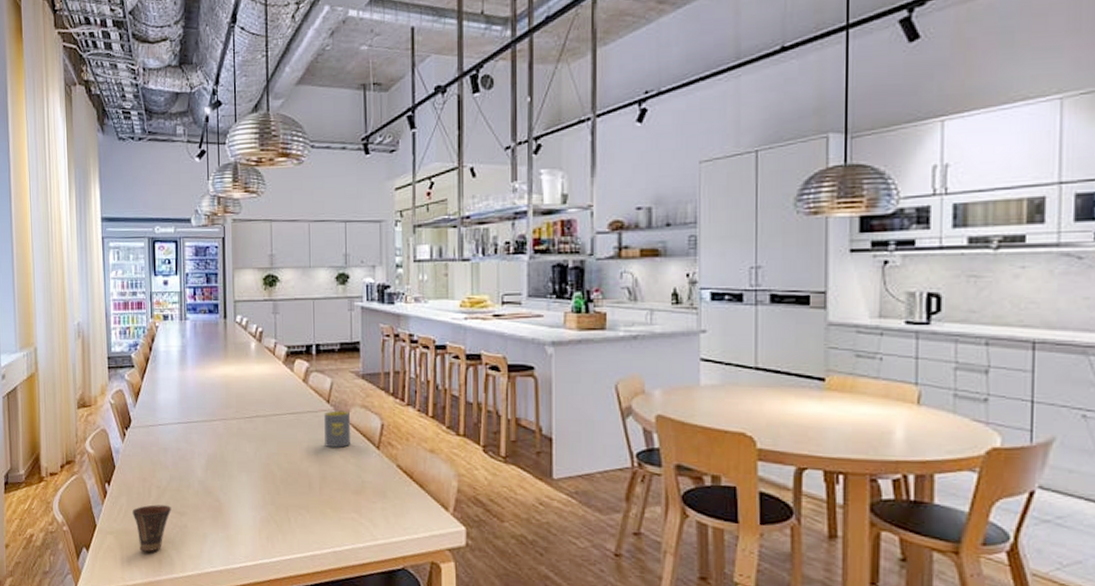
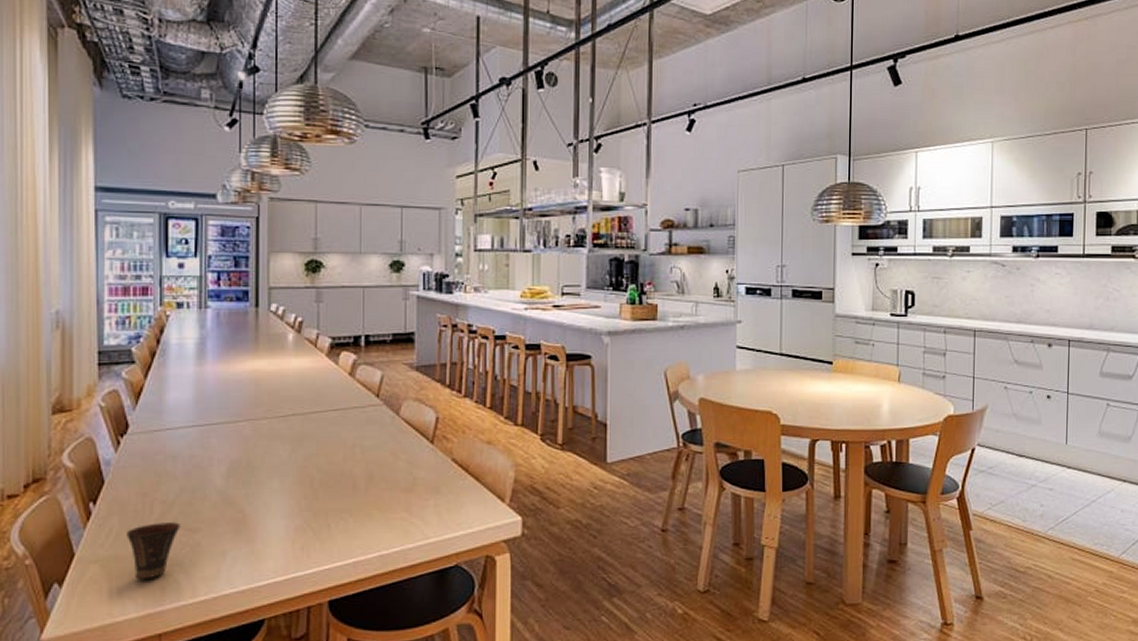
mug: present [324,410,351,448] -> none [373,405,403,444]

